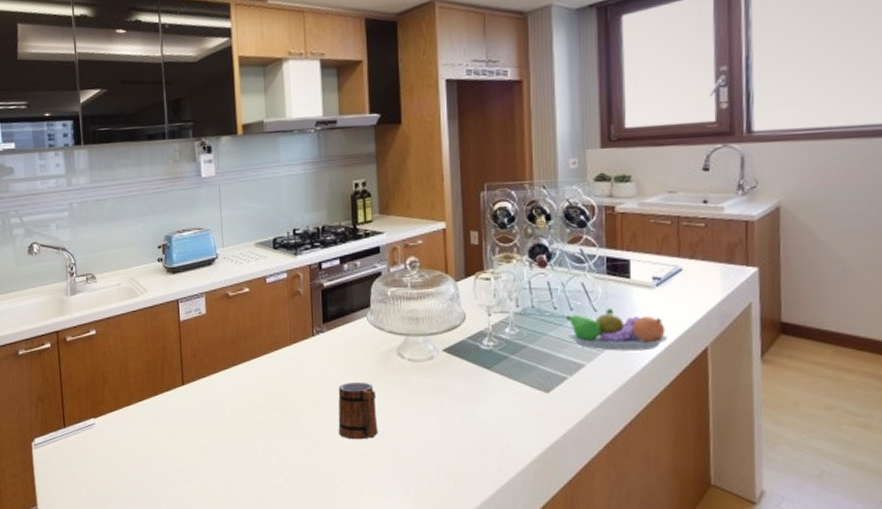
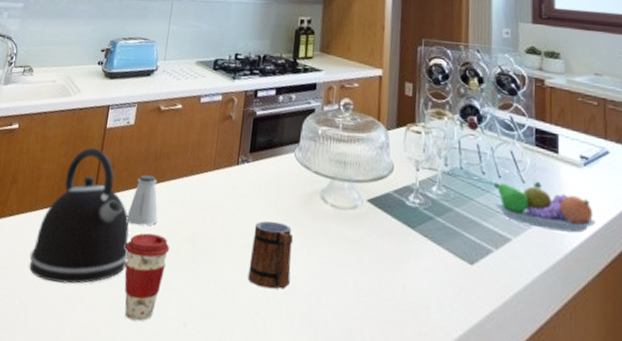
kettle: none [136,341,226,461] -> present [29,147,129,284]
saltshaker: none [217,358,246,403] -> present [126,174,158,226]
coffee cup: none [221,408,263,482] -> present [124,232,170,322]

